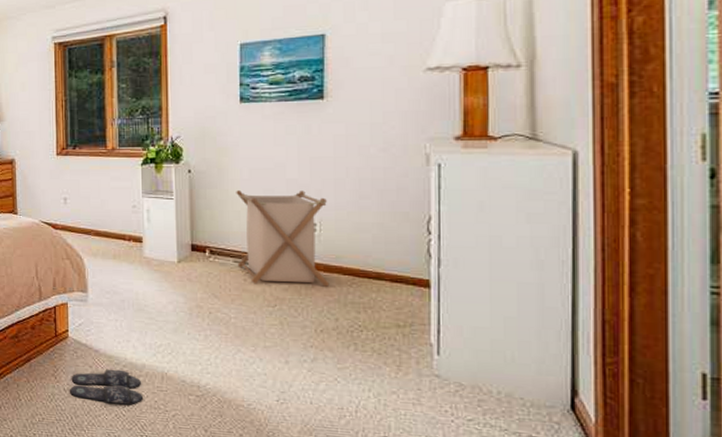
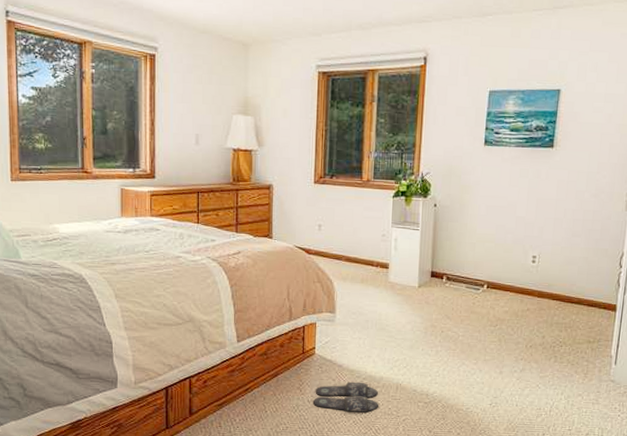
laundry basket: present [236,190,330,287] -> none [469,225,546,310]

